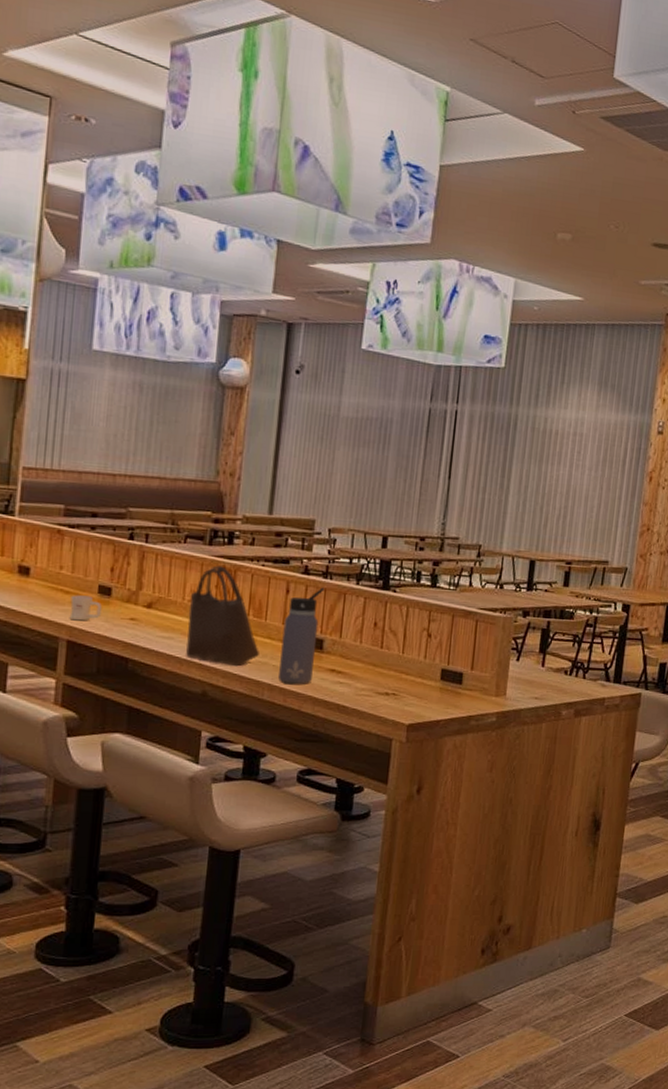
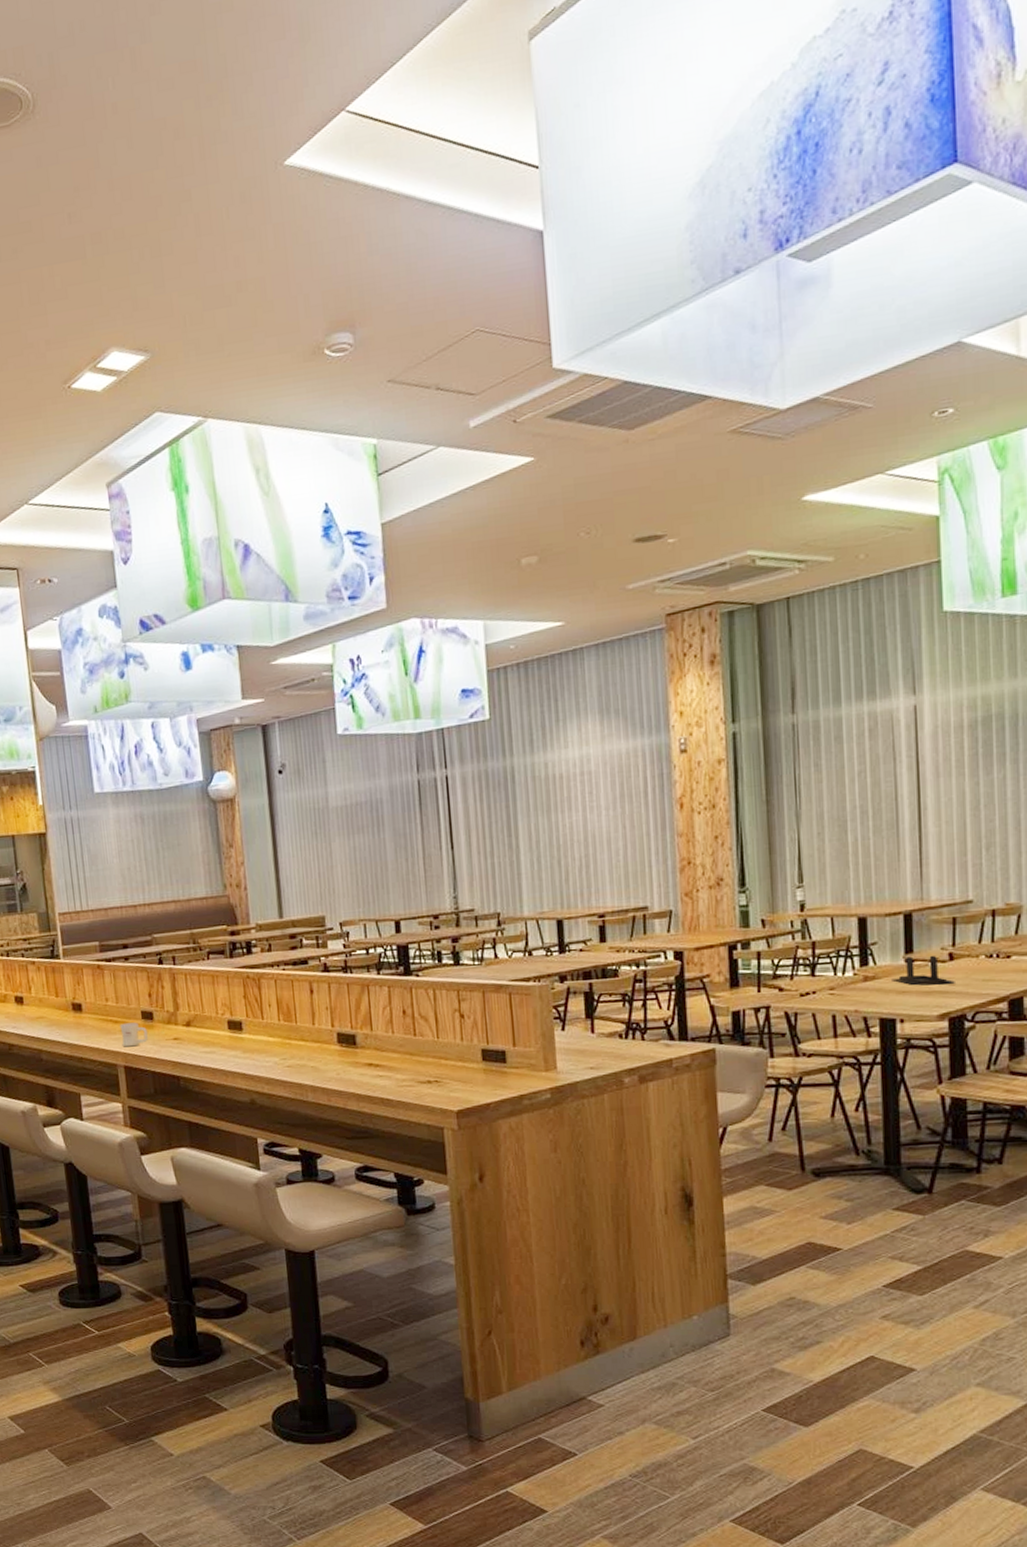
handbag: present [186,565,259,667] -> none [222,976,296,1072]
water bottle: present [278,587,325,685] -> none [313,982,351,1084]

